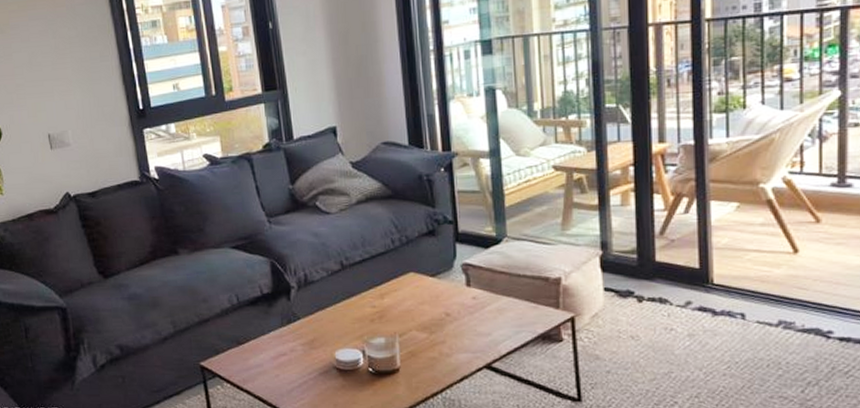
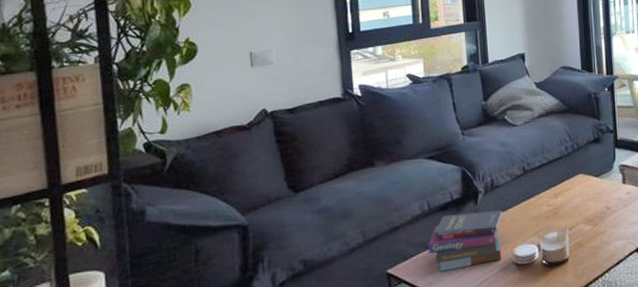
books: none [240,309,320,369] -> present [428,210,503,272]

